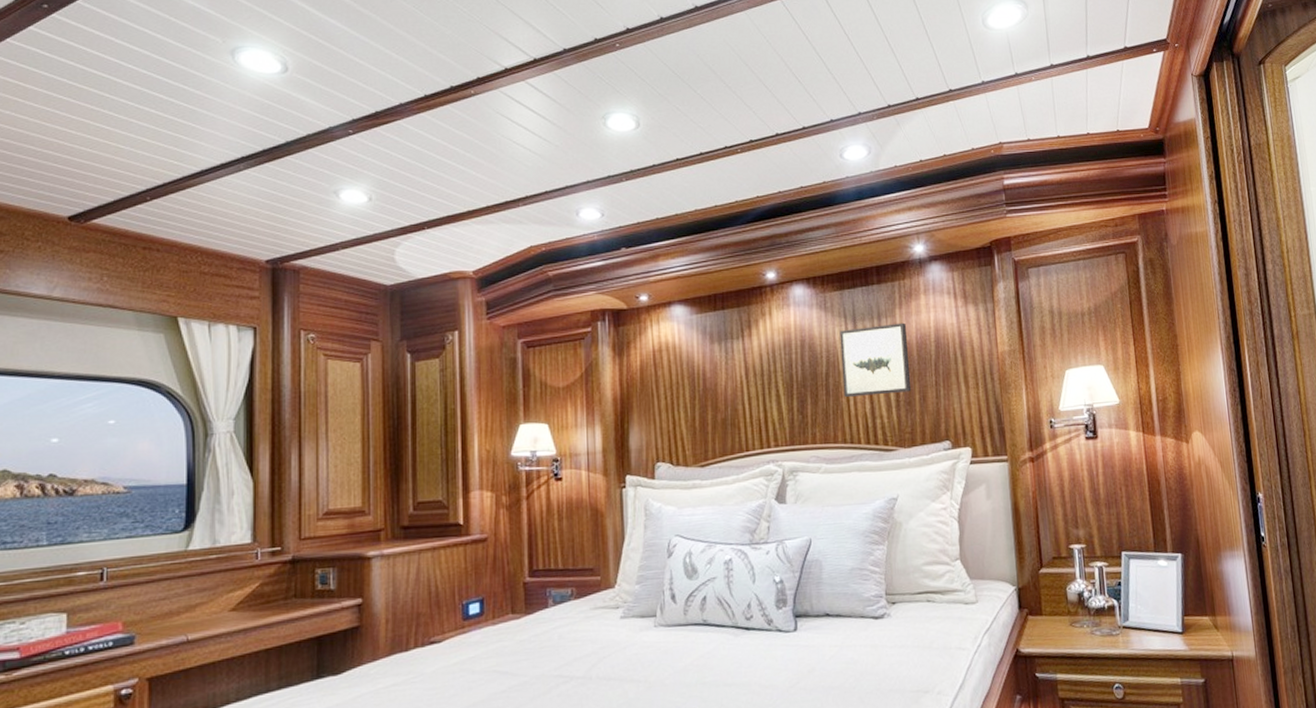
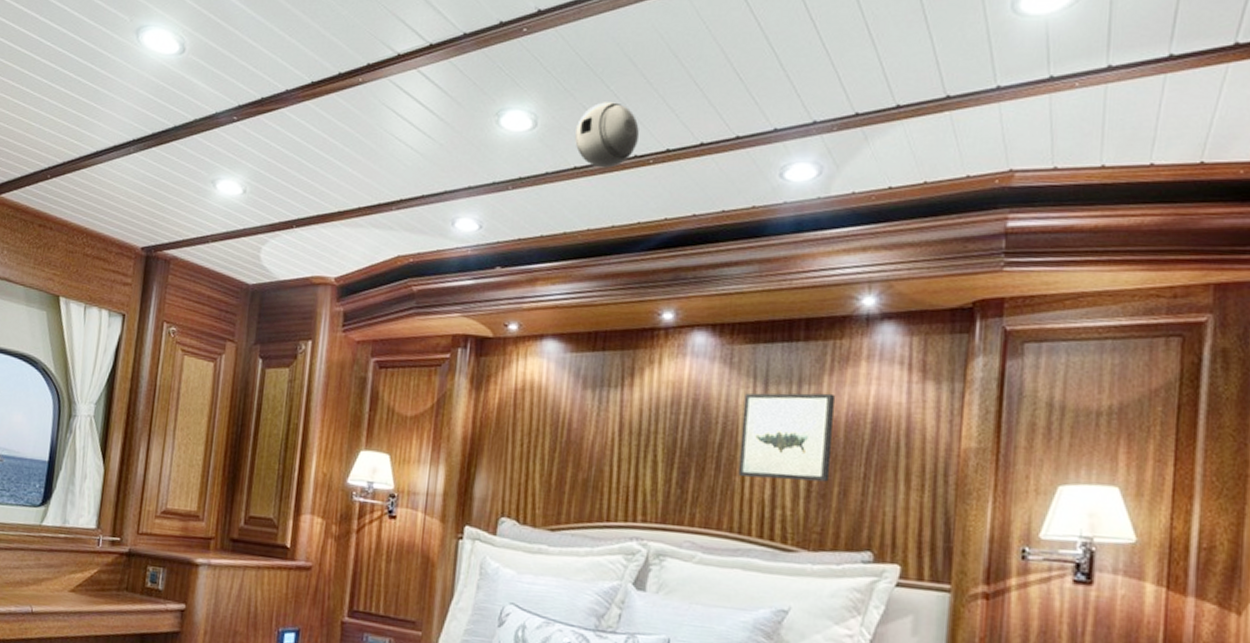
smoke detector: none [673,103,726,158] -> present [575,102,639,168]

